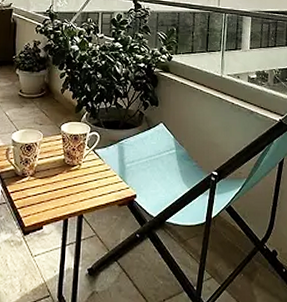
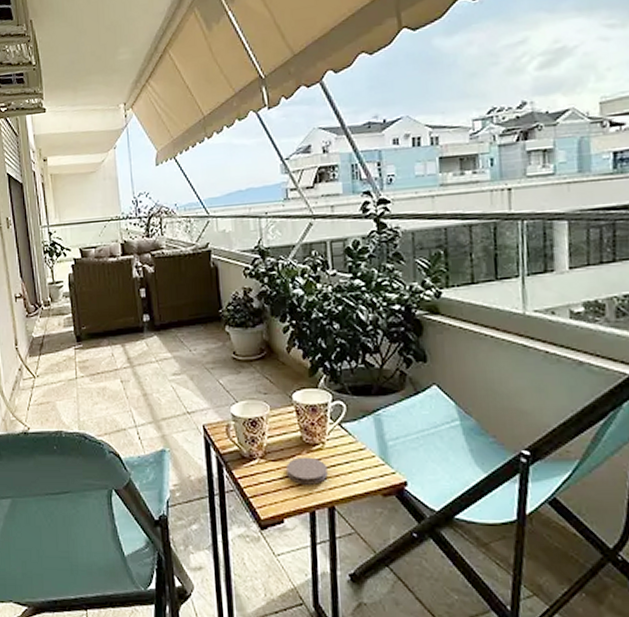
coaster: none [50,175,81,198] -> present [286,457,328,485]

